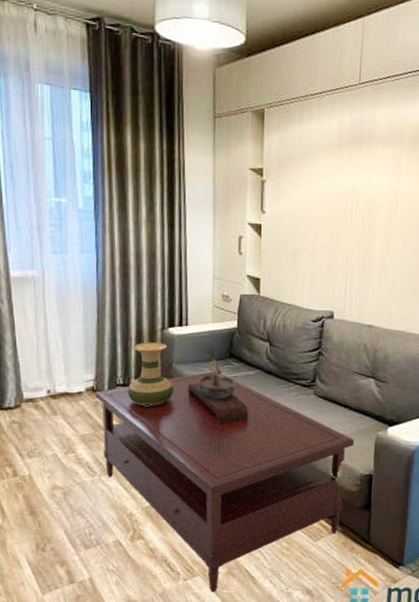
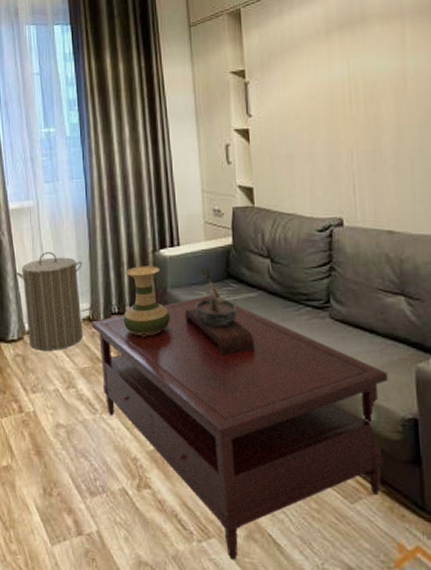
laundry hamper: none [15,322,89,418] -> present [16,251,84,350]

